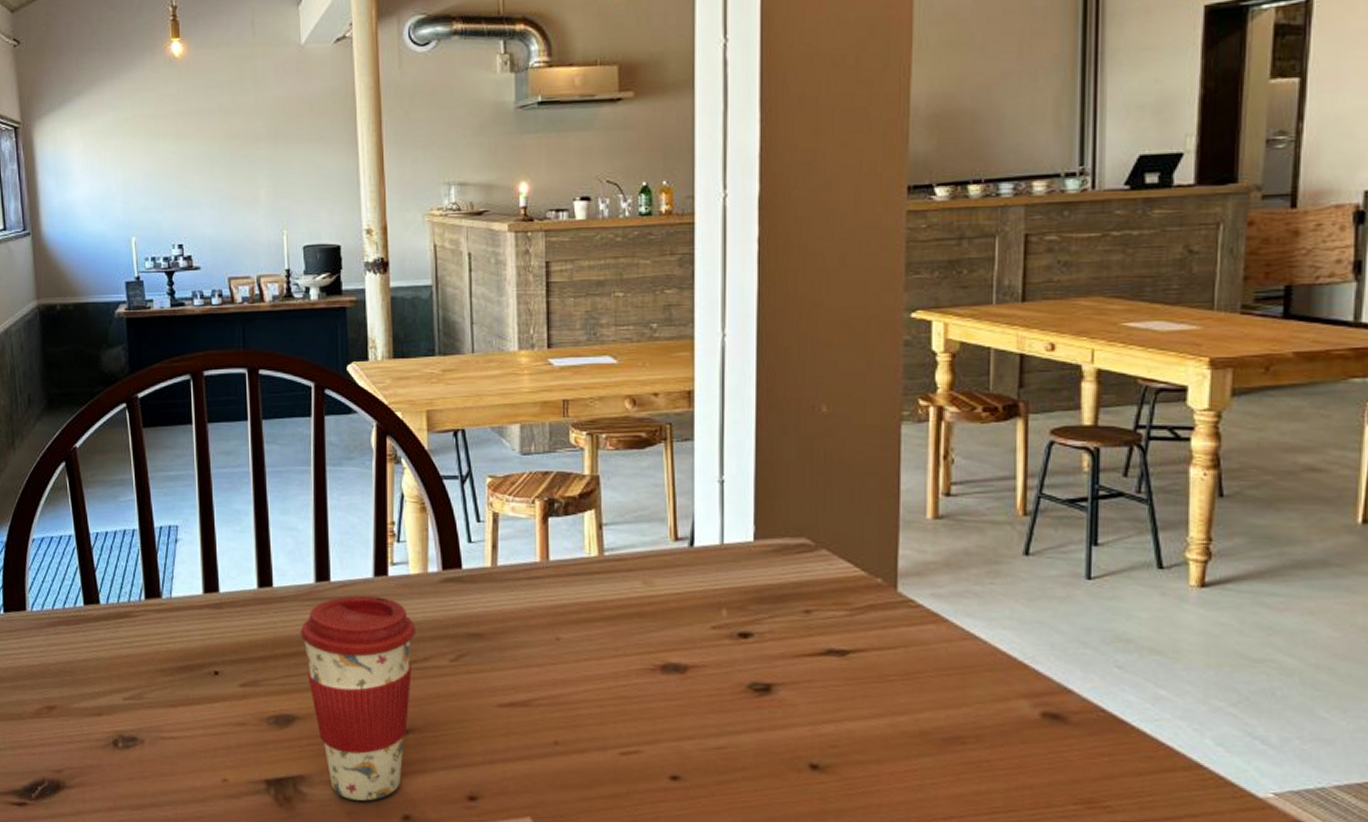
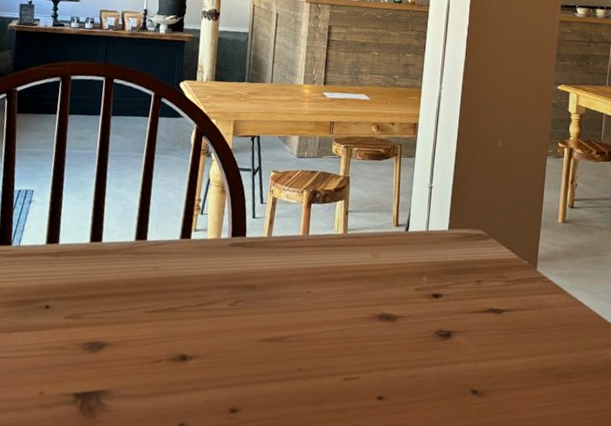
coffee cup: present [300,595,415,801] -> none [118,252,207,412]

